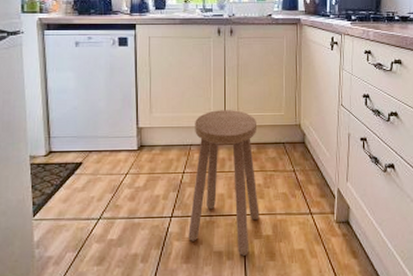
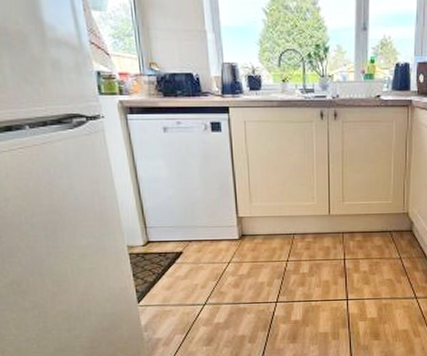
stool: present [188,110,260,256] -> none [294,198,365,336]

